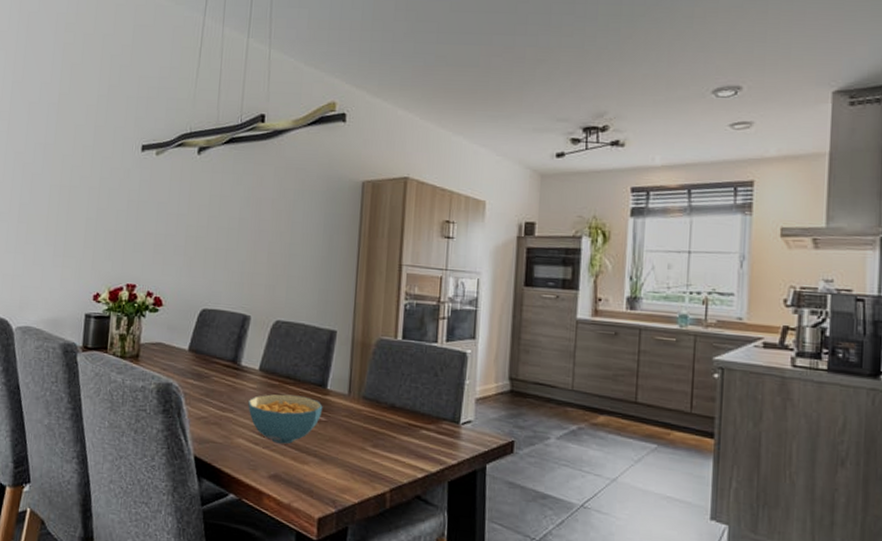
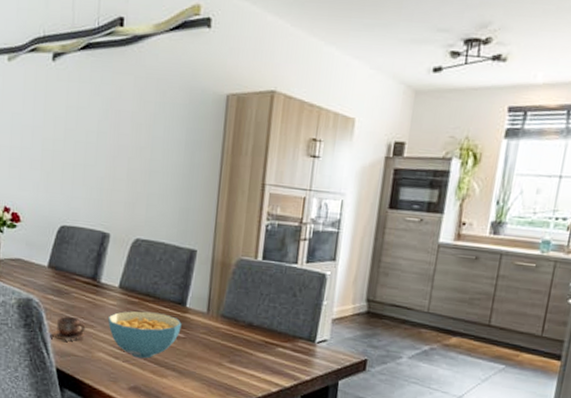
cup: none [190,401,225,427] -> present [51,316,86,341]

